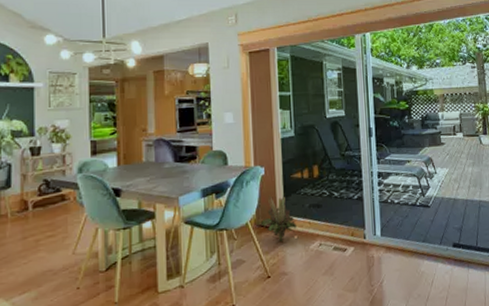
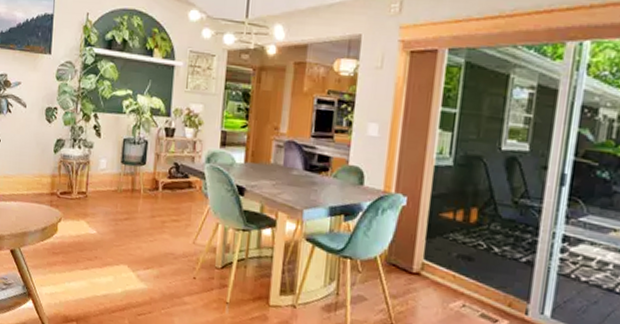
decorative plant: present [260,193,297,242] -> none [391,230,437,289]

